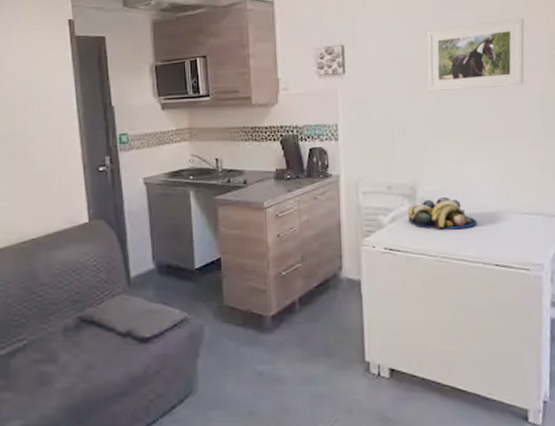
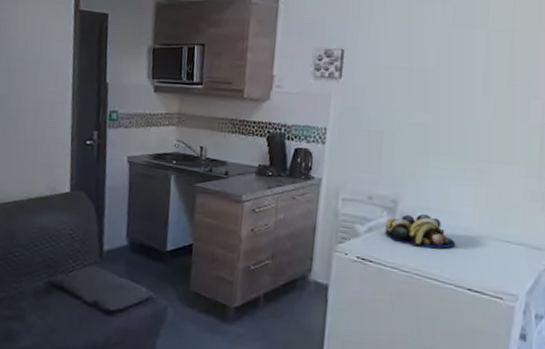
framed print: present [426,18,525,92] -> none [424,42,535,112]

